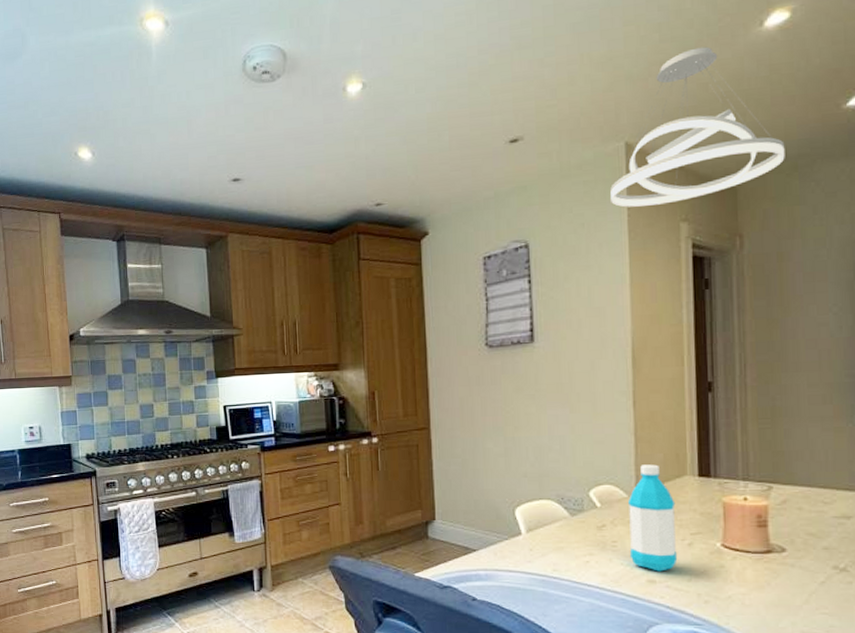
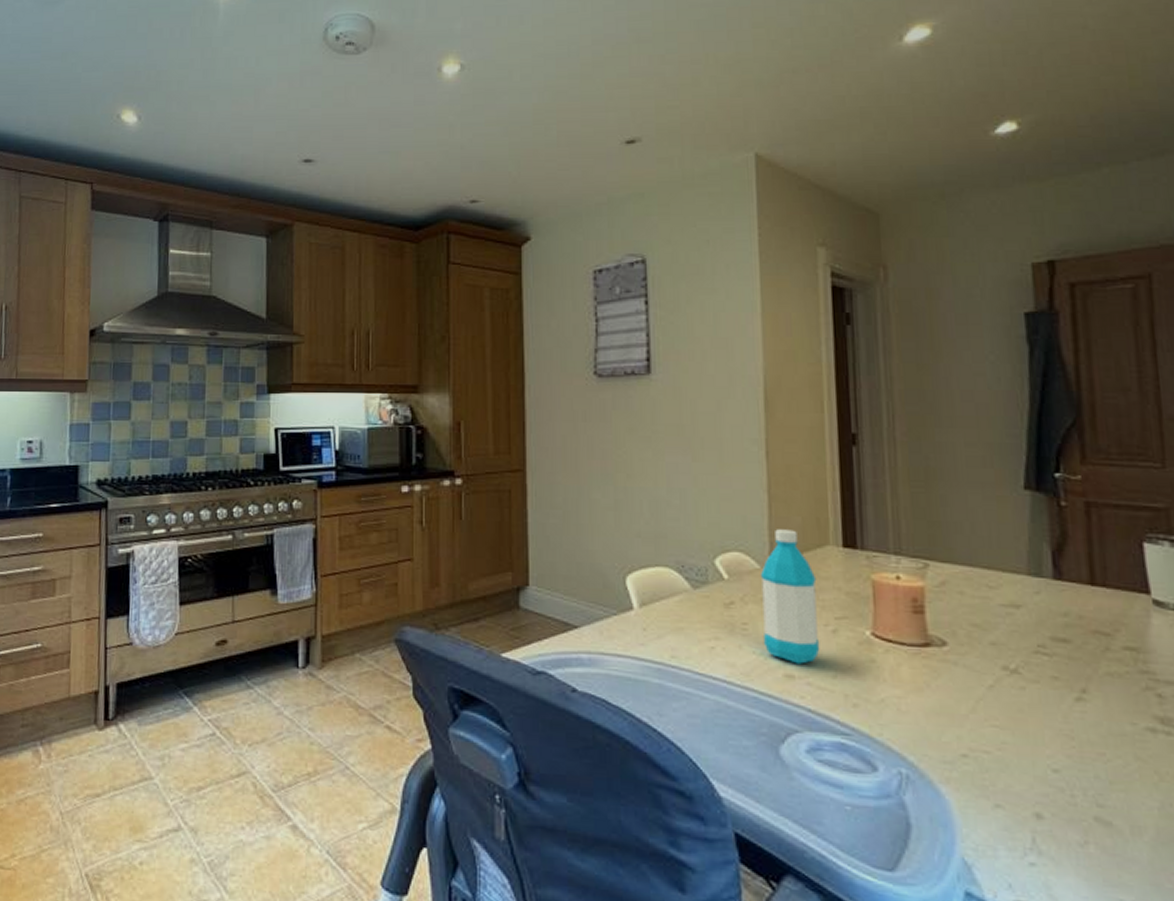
pendant light: present [610,46,785,208] -> none [739,57,931,226]

